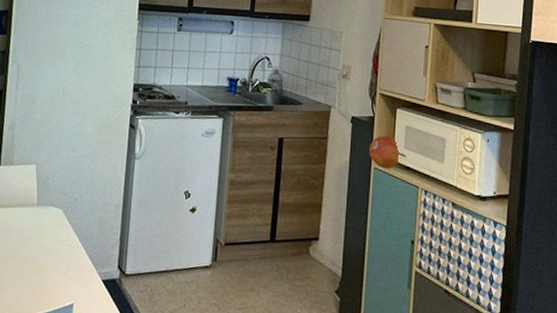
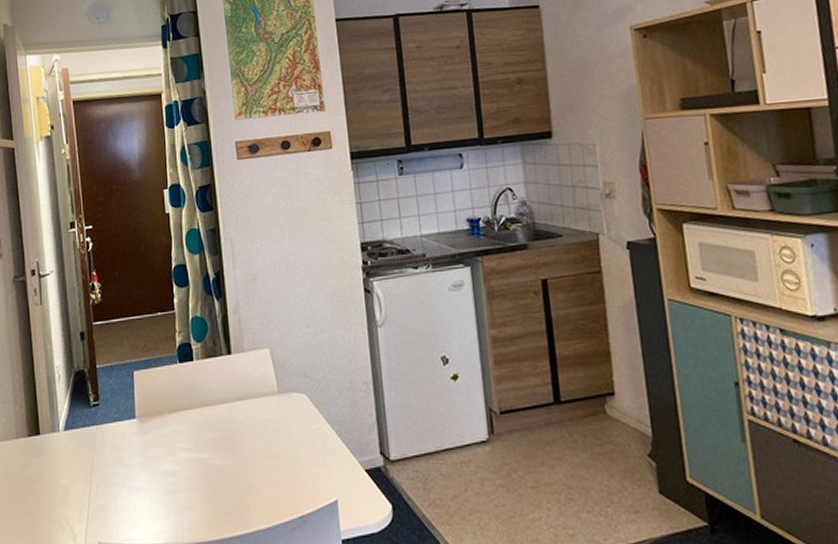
fruit: present [369,136,401,169] -> none [656,258,701,299]

